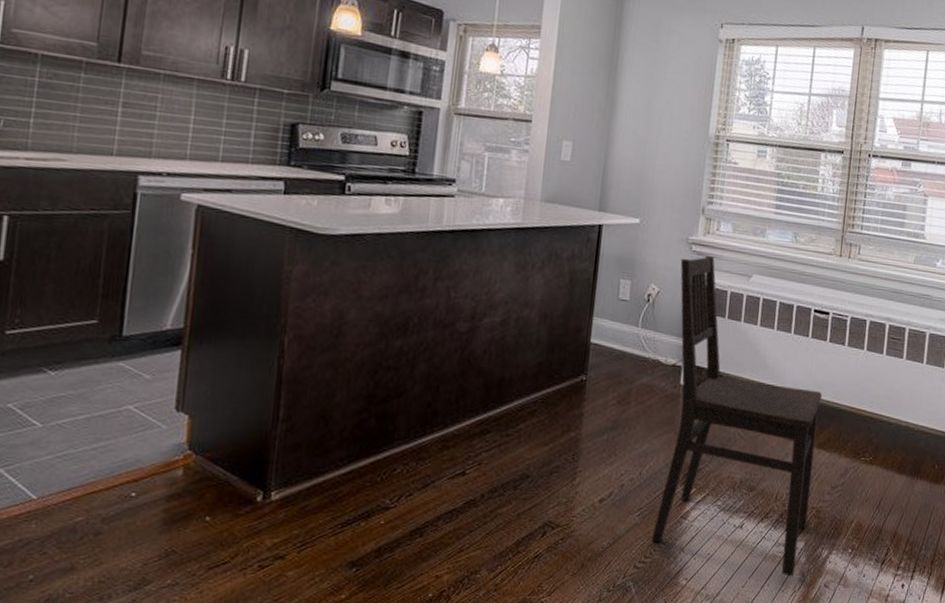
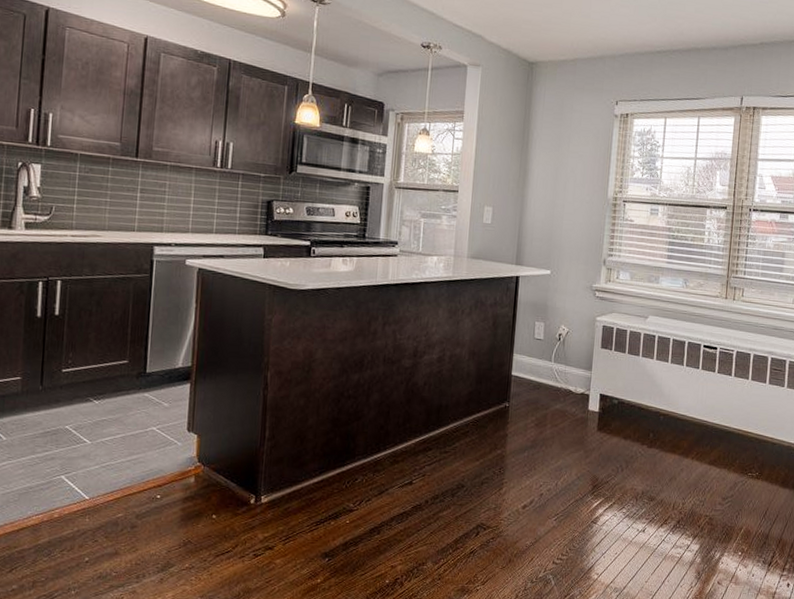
dining chair: present [651,256,823,577] -> none [567,301,713,575]

